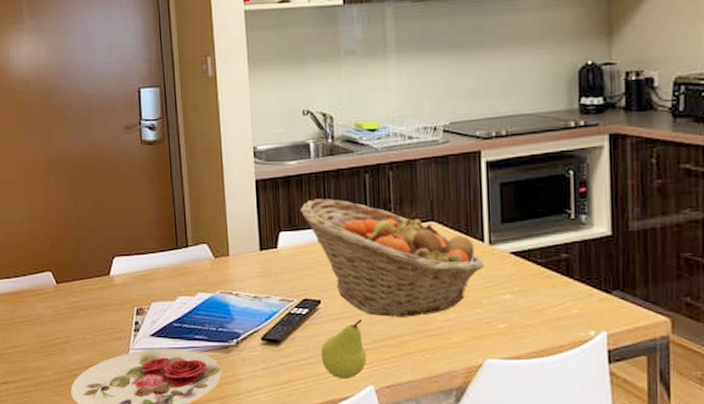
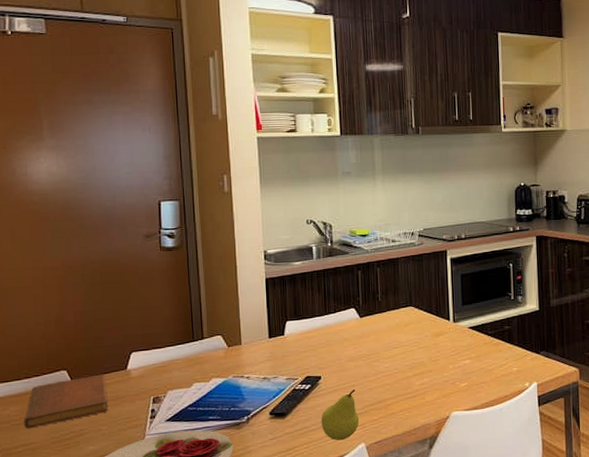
notebook: none [13,278,92,330] -> present [24,374,108,429]
fruit basket: present [300,199,485,317] -> none [304,292,450,386]

